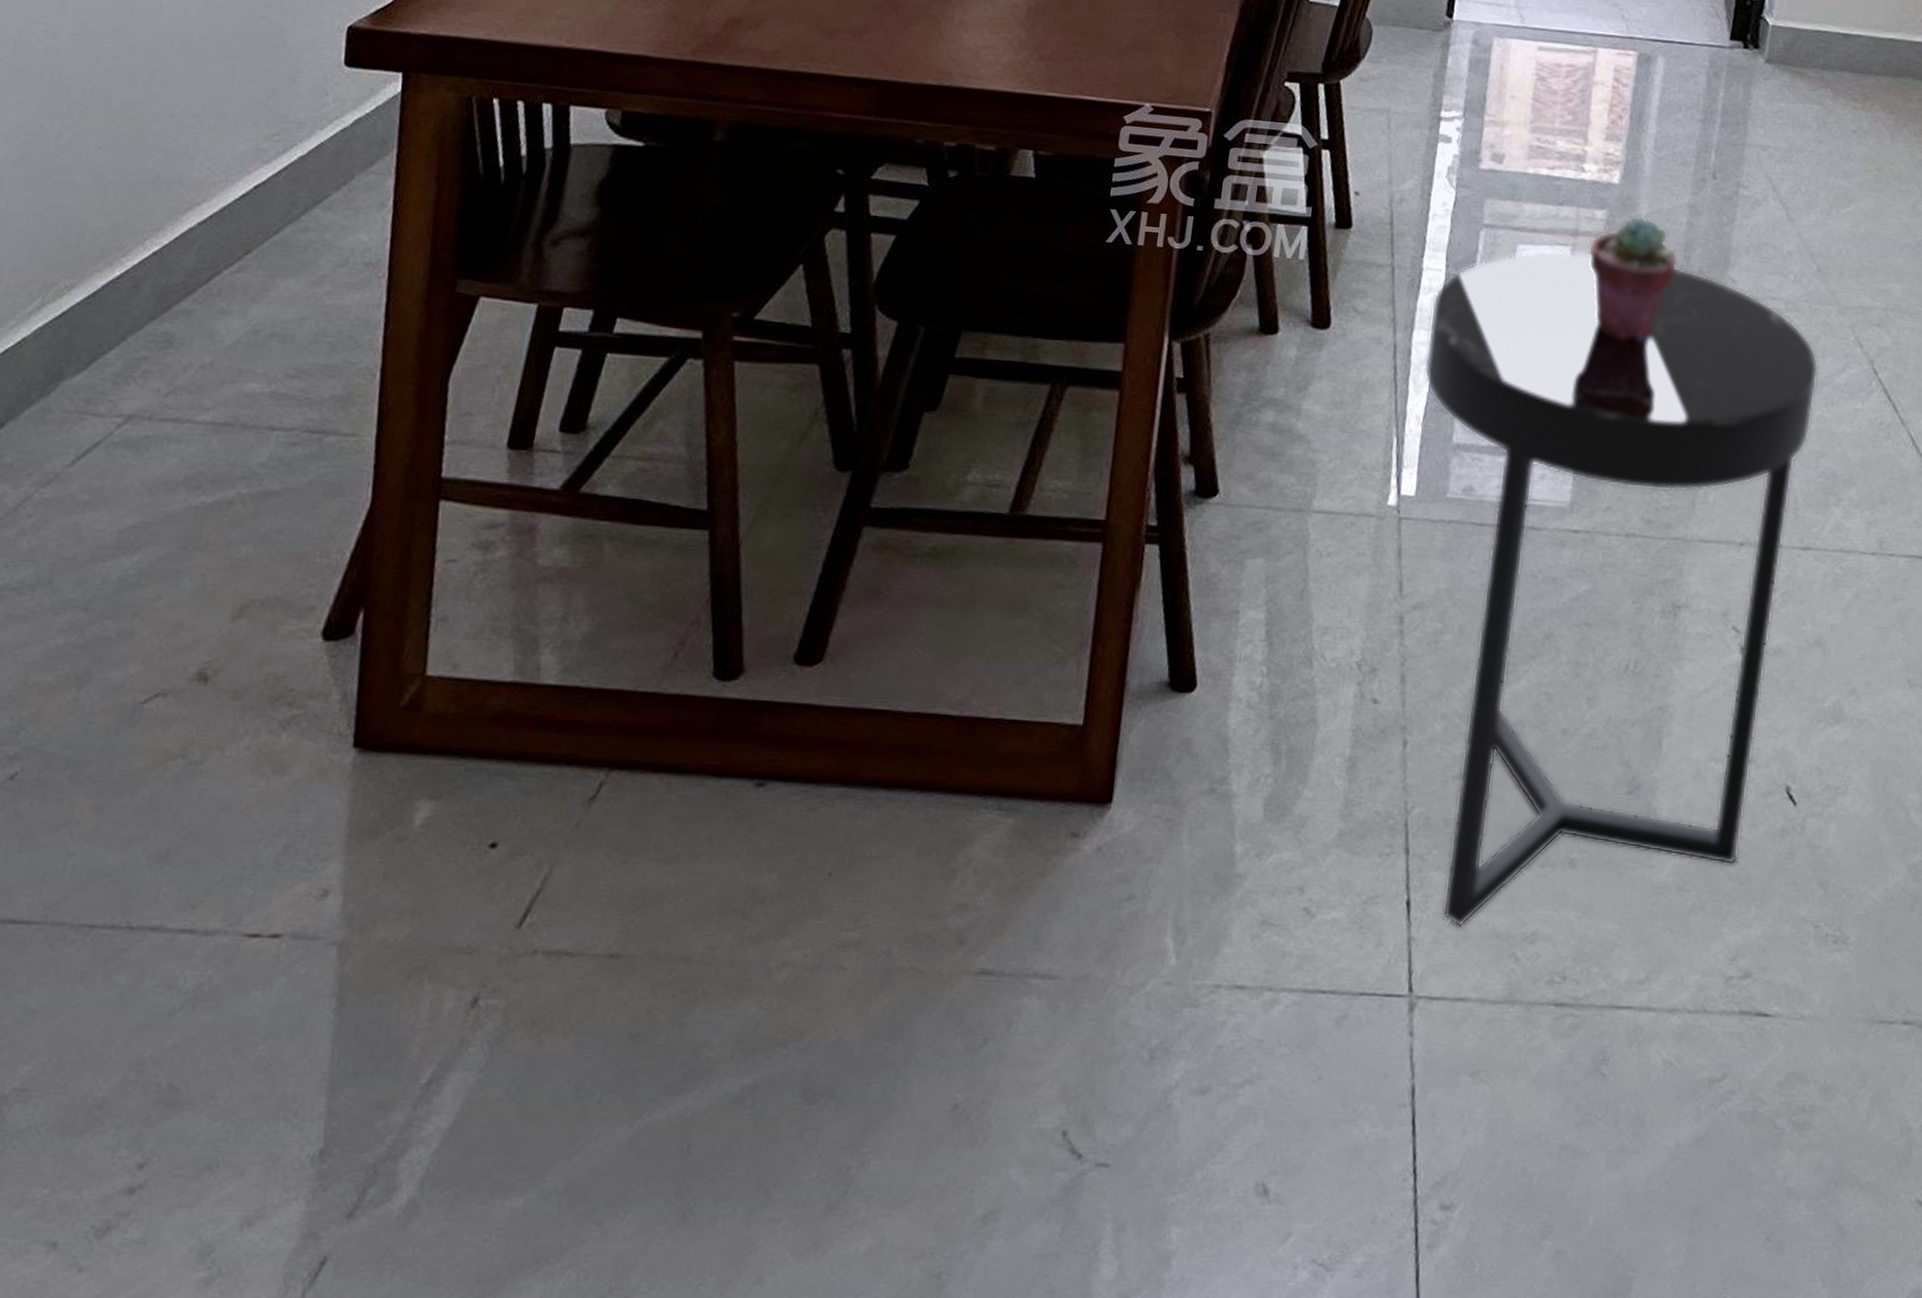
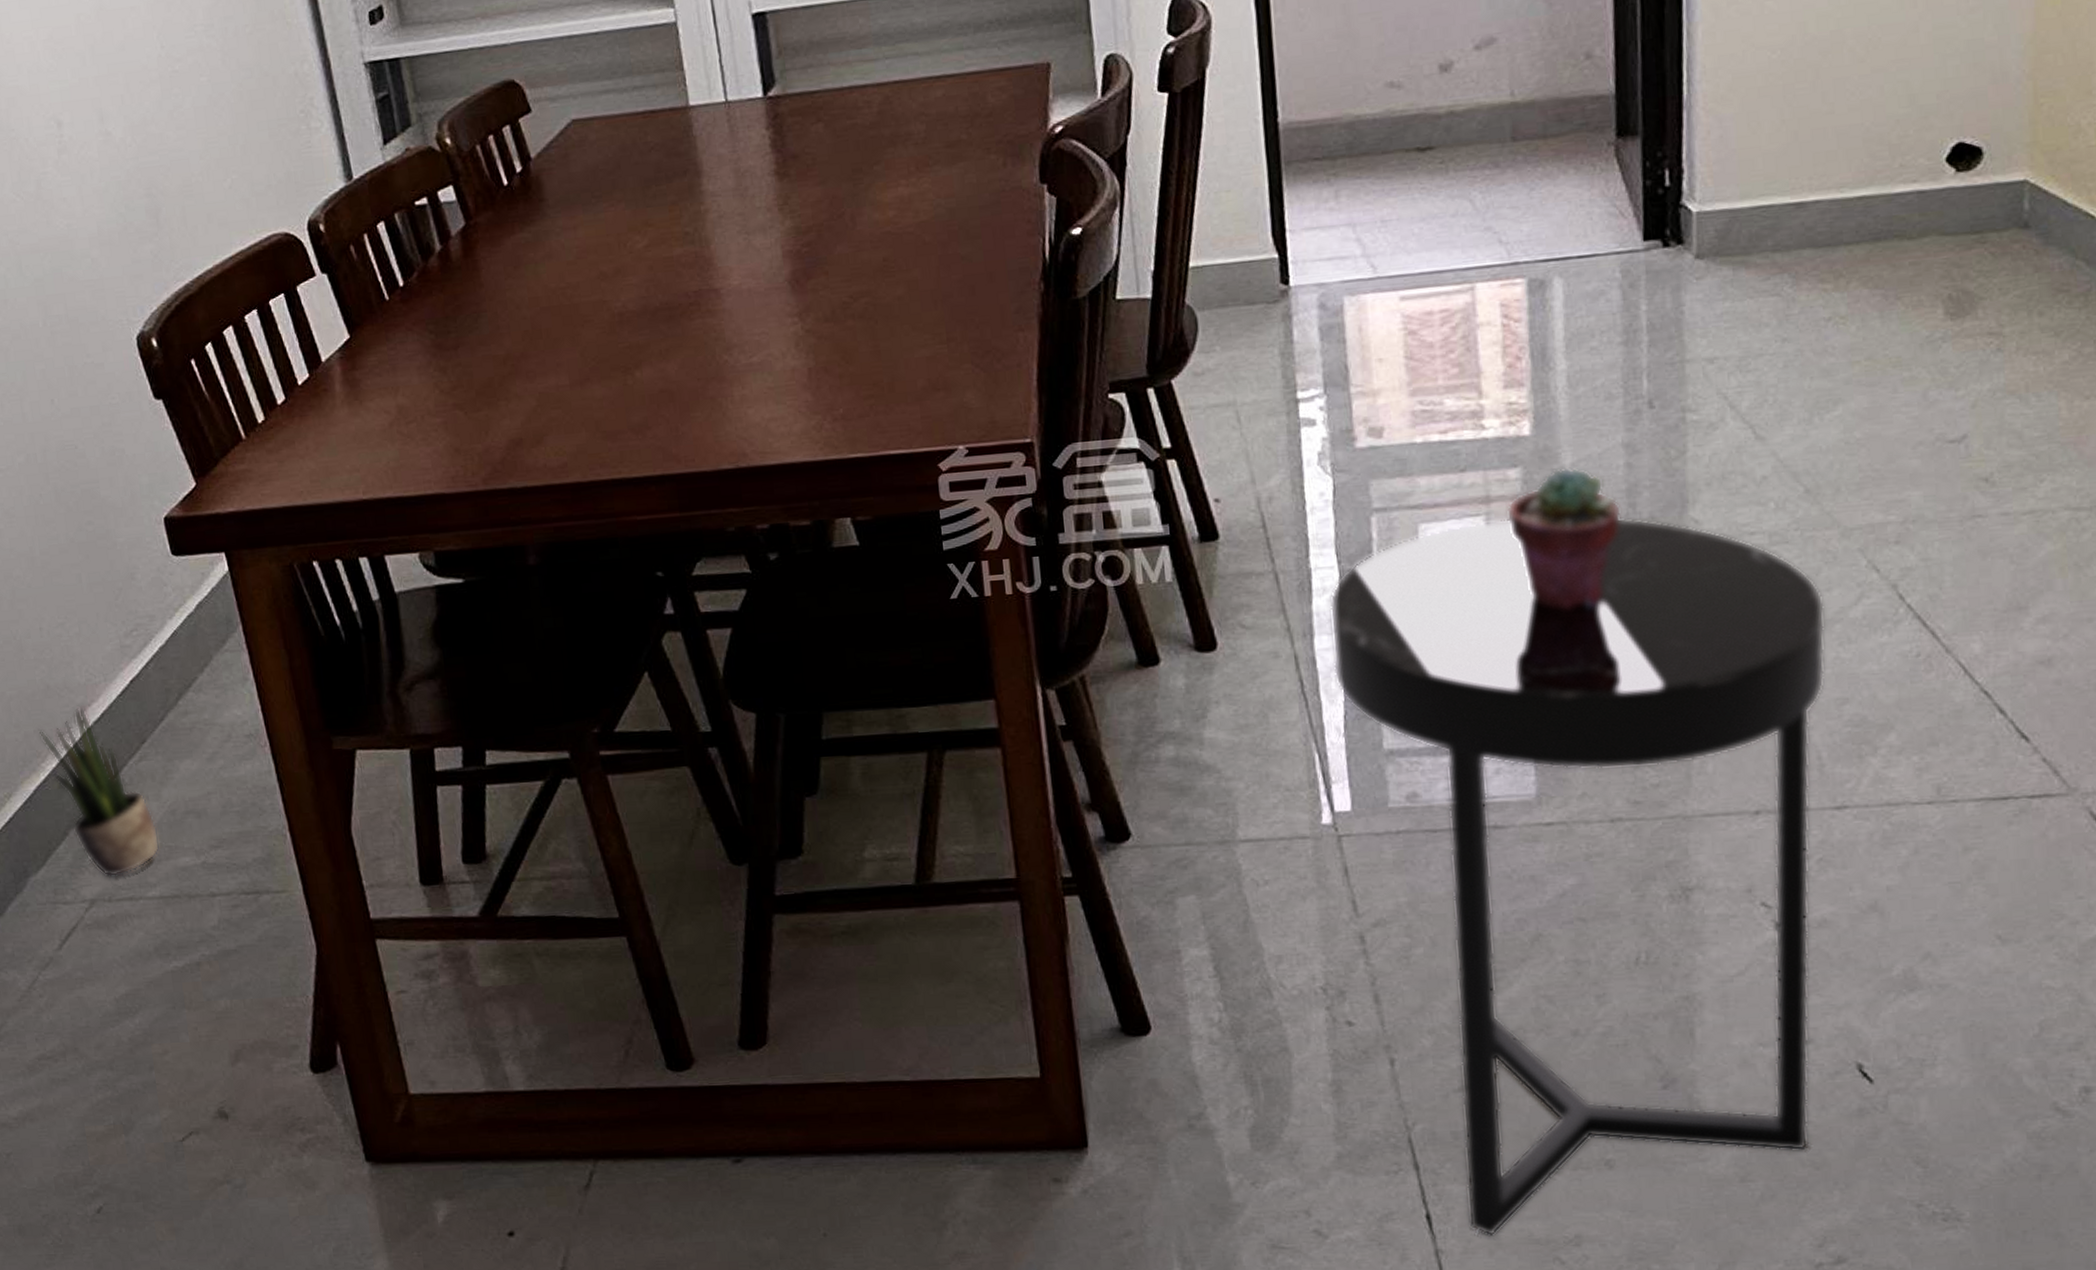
potted plant: none [129,204,233,394] -> present [38,706,160,878]

